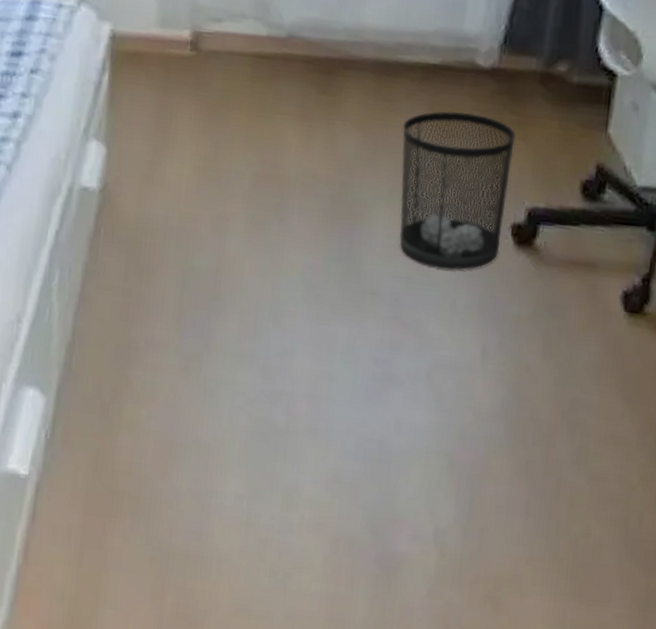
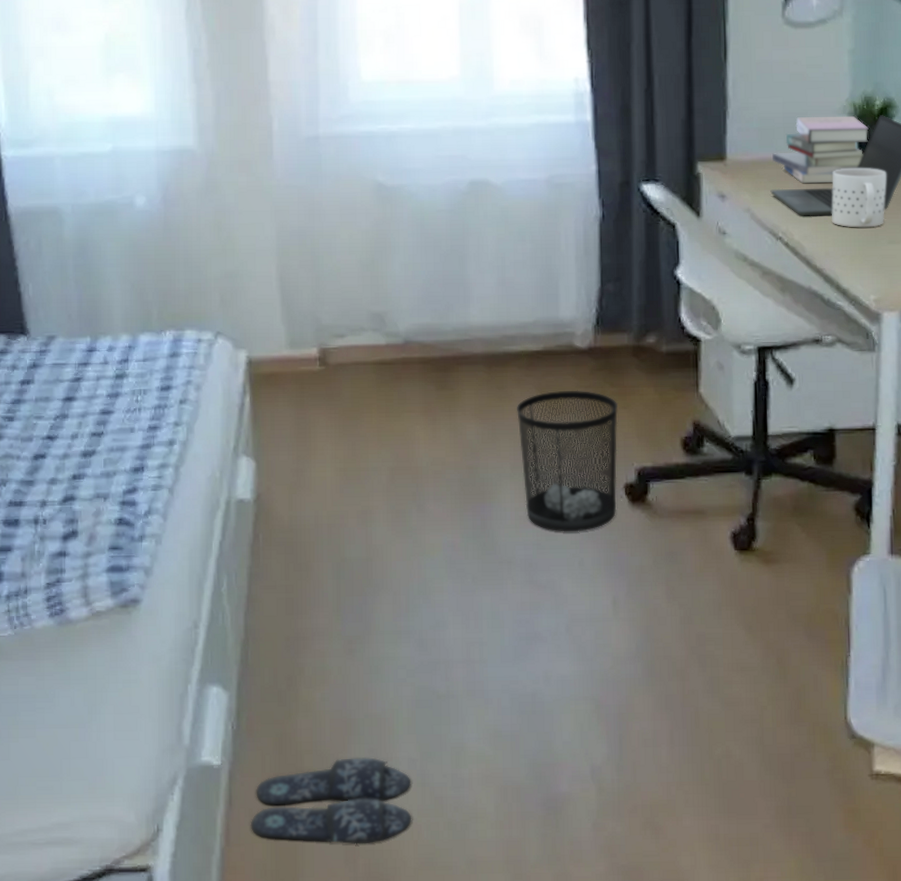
slippers: none [52,484,235,581] -> present [250,757,412,845]

